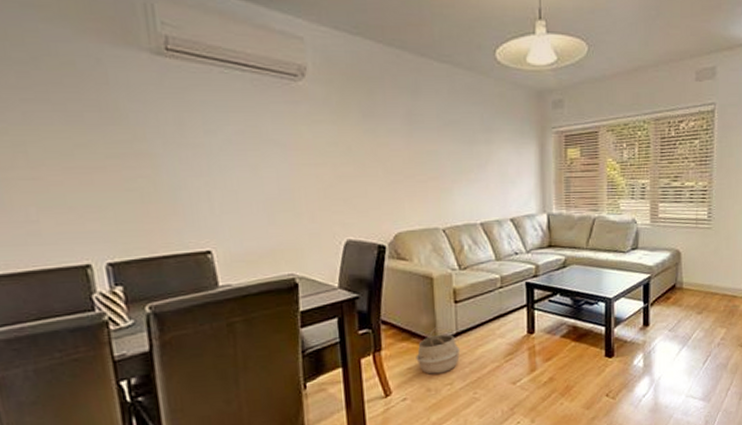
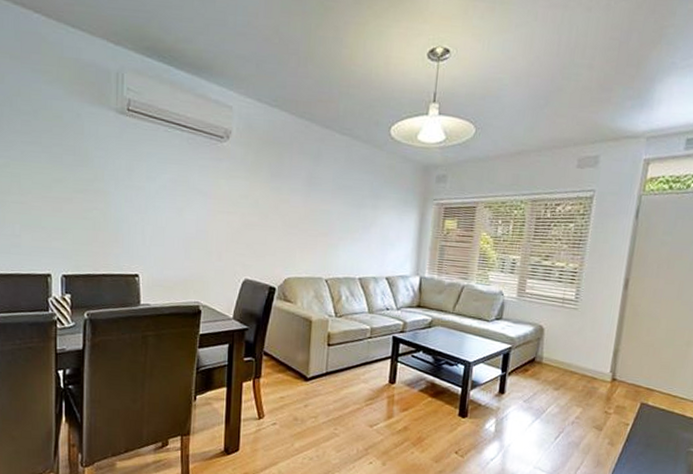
woven basket: present [416,326,460,374] -> none [288,364,327,407]

